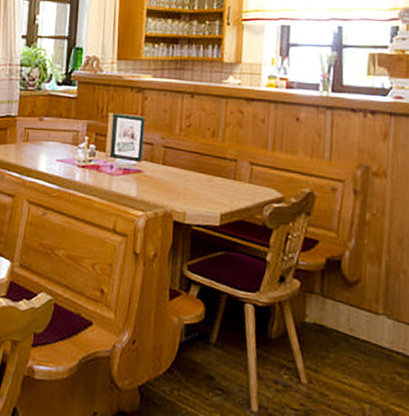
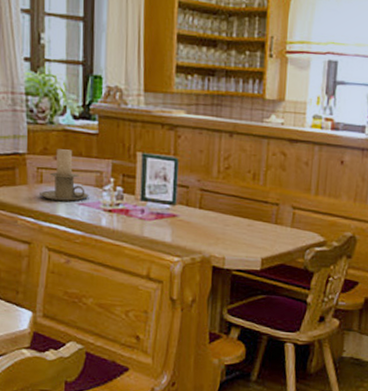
candle holder: none [25,111,66,158] -> present [40,149,89,201]

